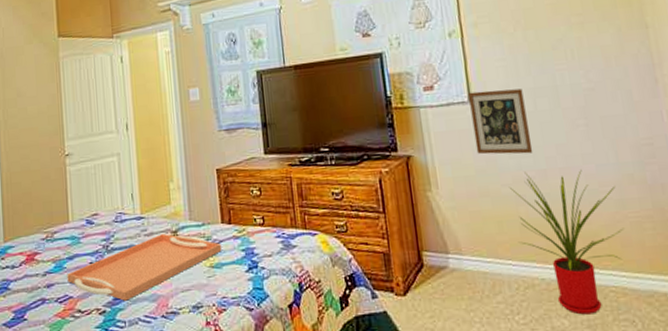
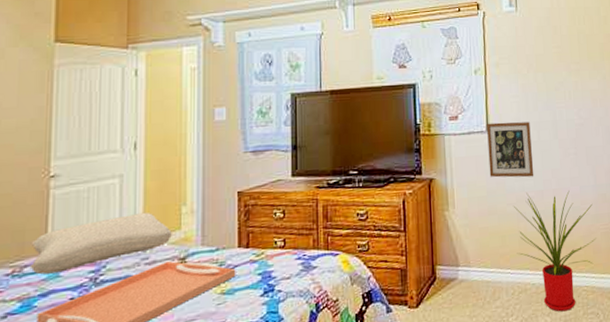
pillow: none [57,187,164,241] -> present [30,212,172,275]

